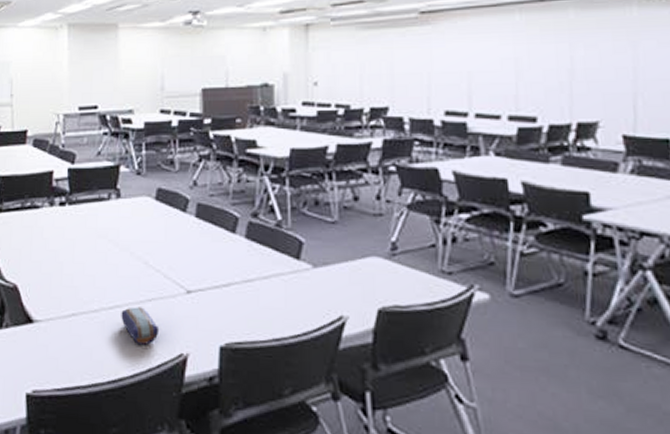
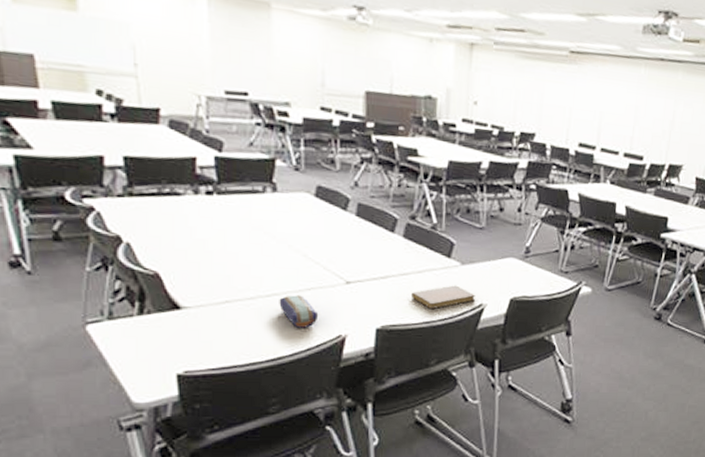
notebook: none [256,293,333,323] -> present [410,285,475,309]

